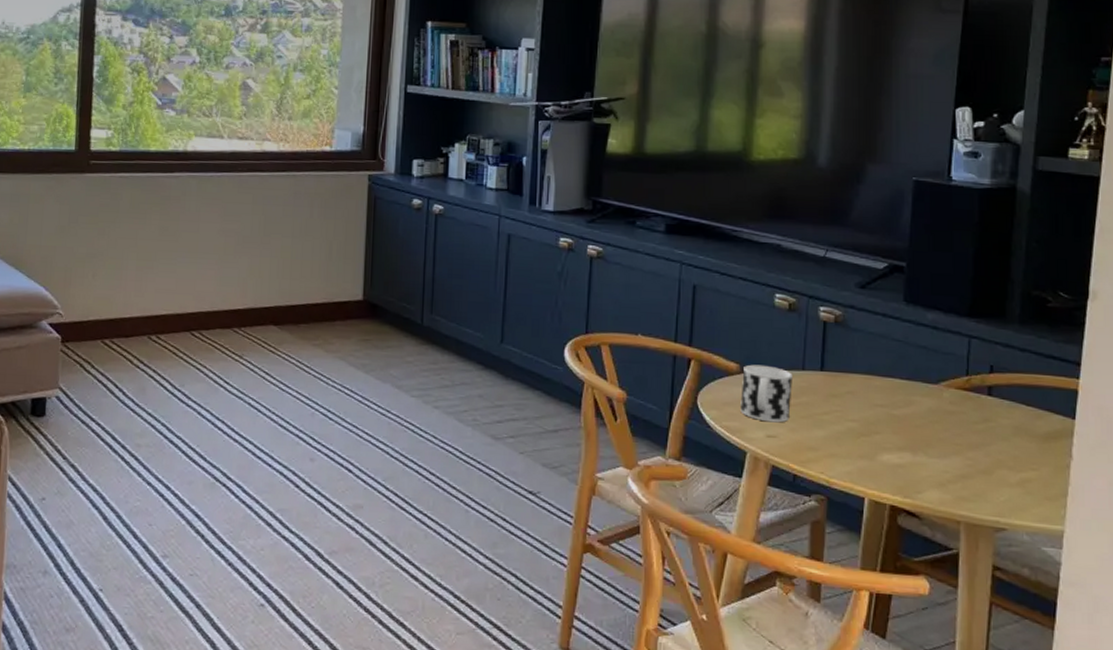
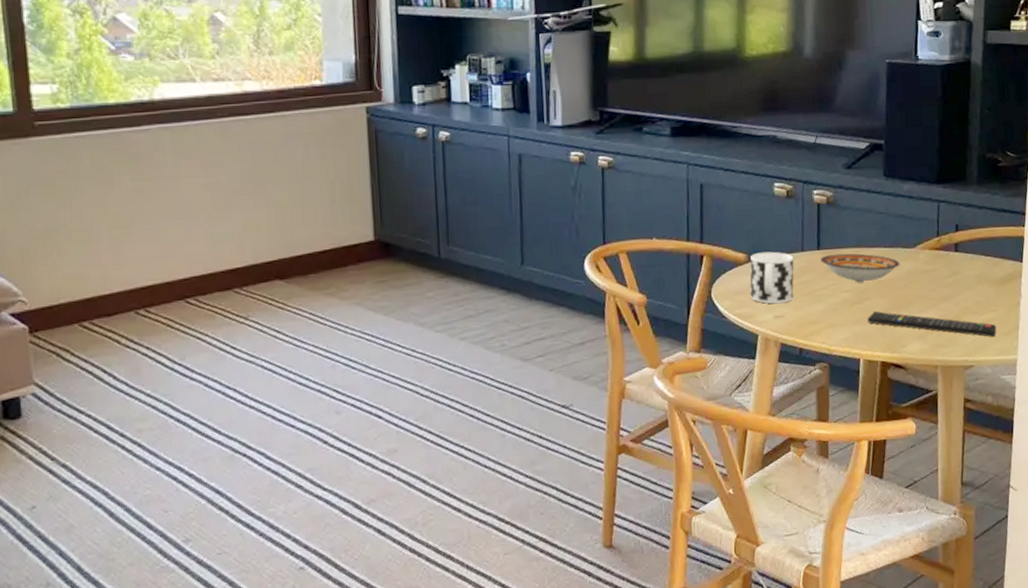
bowl: none [823,377,919,415] -> present [820,253,900,284]
remote control: none [876,448,1038,501] -> present [868,311,996,338]

